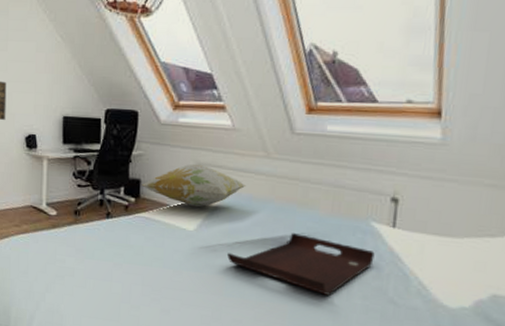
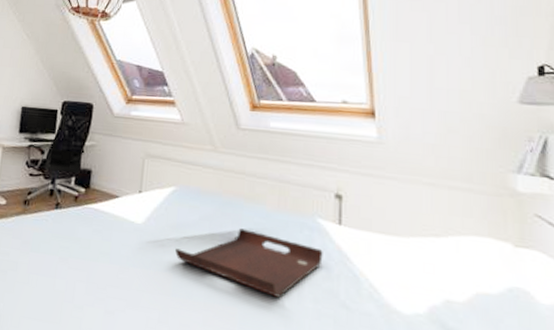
decorative pillow: present [141,163,247,208] -> none [92,155,195,200]

